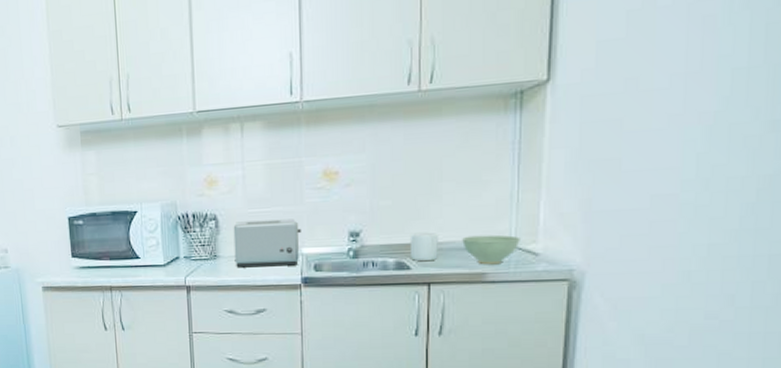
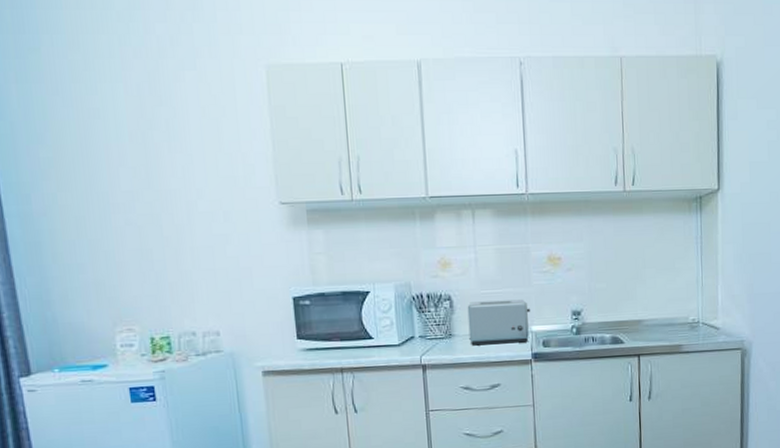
mug: present [409,232,440,262] -> none [621,310,645,337]
bowl: present [462,234,522,265] -> none [663,313,707,338]

